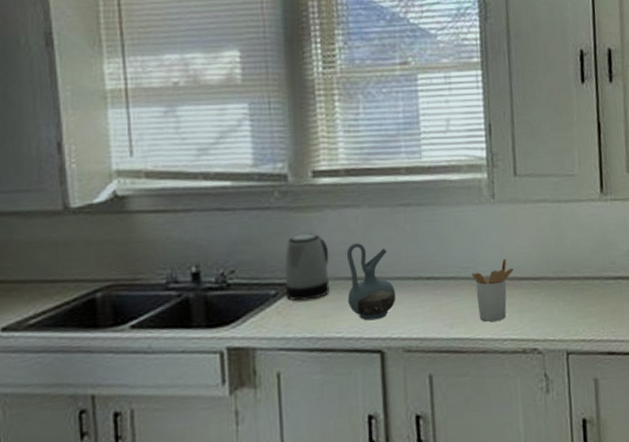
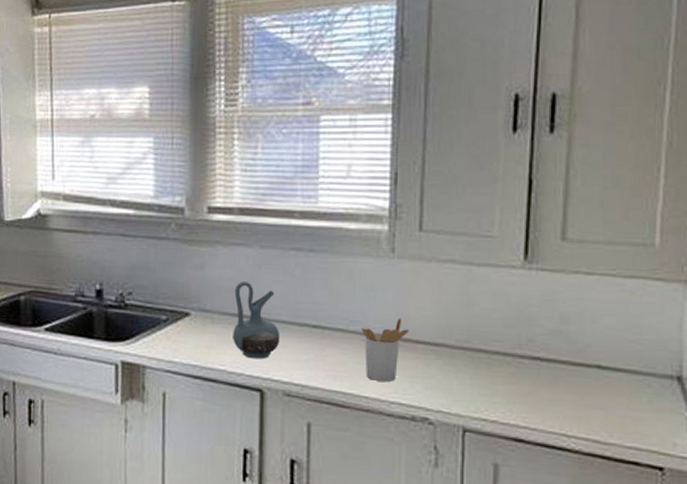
kettle: present [284,232,330,301] -> none [175,265,217,330]

